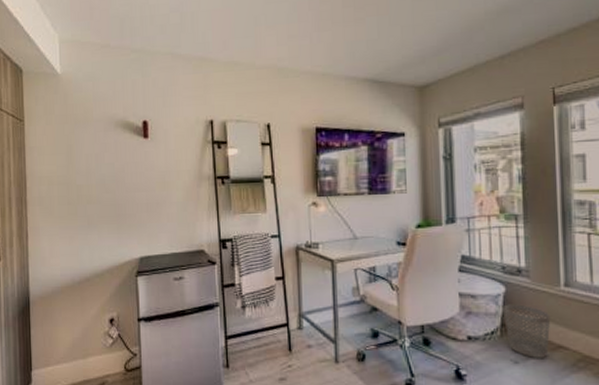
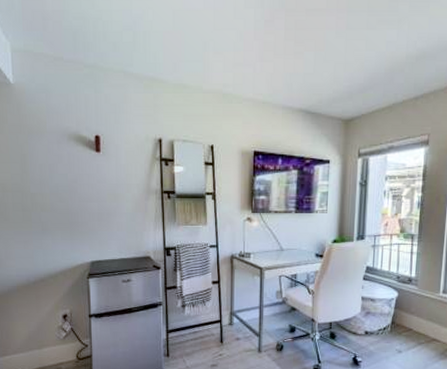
wastebasket: present [503,304,551,358] -> none [394,306,430,348]

